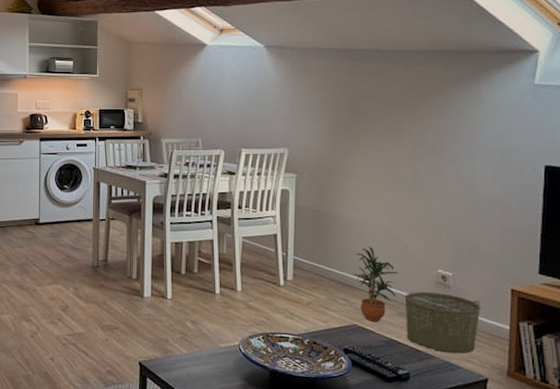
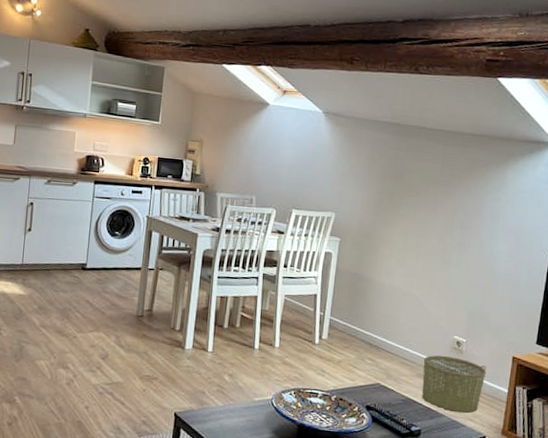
potted plant: present [353,246,399,322] -> none [381,310,421,381]

